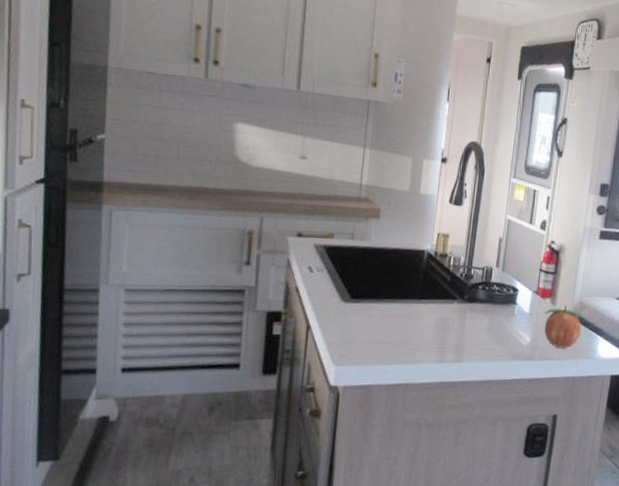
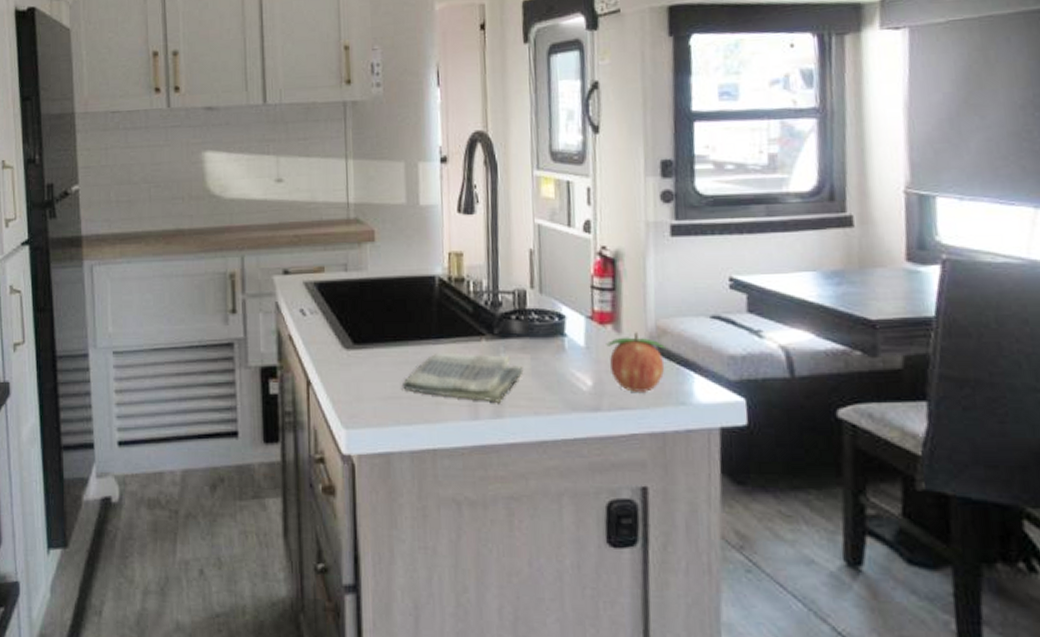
dish towel: none [386,310,483,351] -> present [401,352,524,402]

